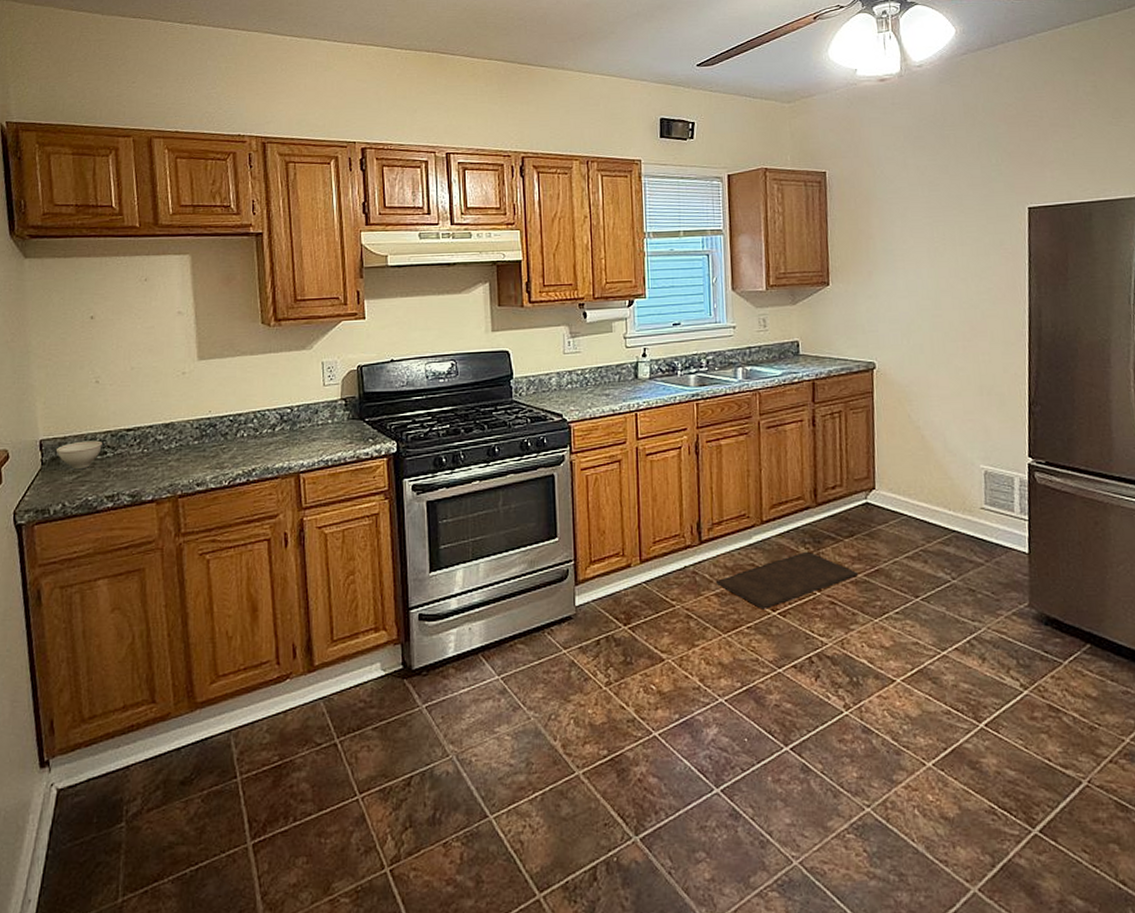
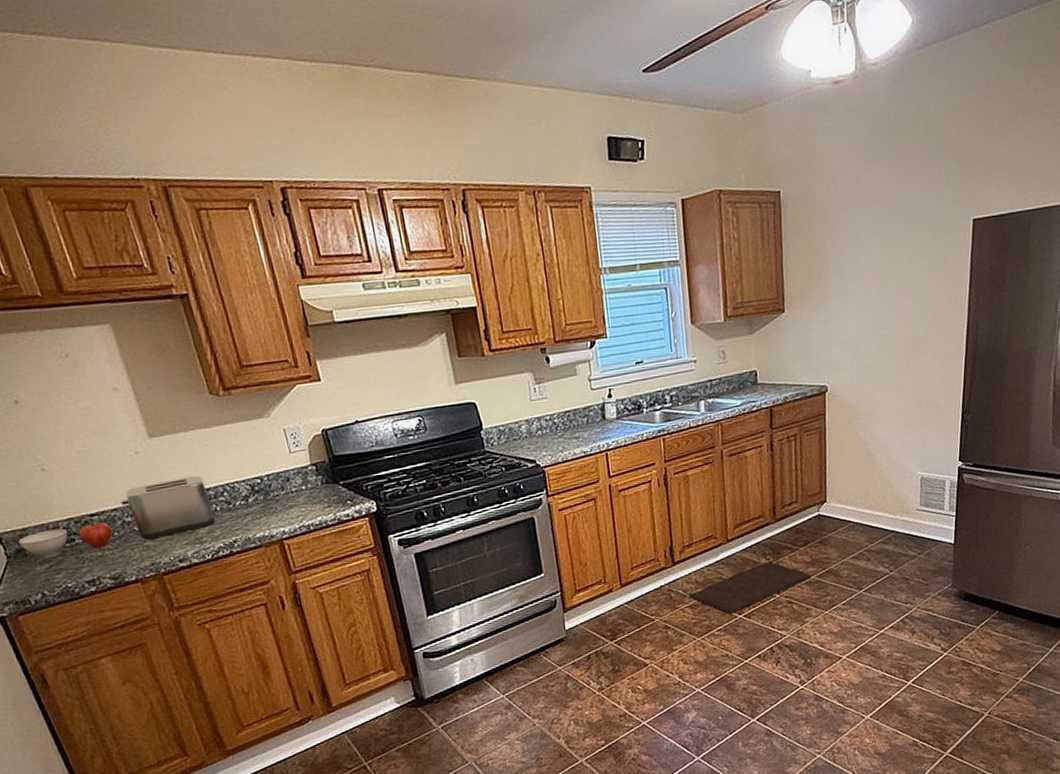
fruit: none [111,435,143,464] -> present [78,521,113,549]
toaster: none [158,400,241,460] -> present [121,476,215,540]

